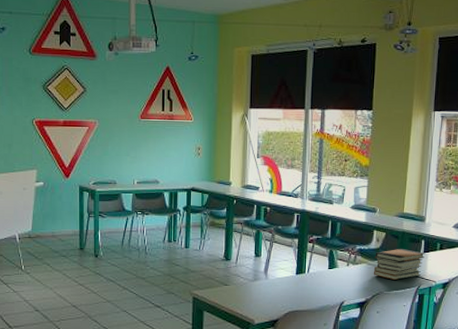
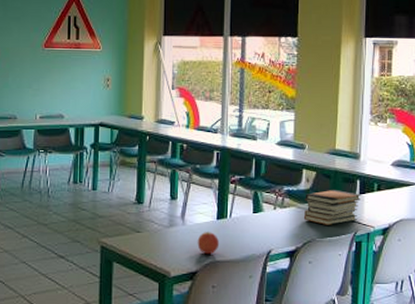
apple: none [278,285,298,305] -> present [197,232,220,255]

